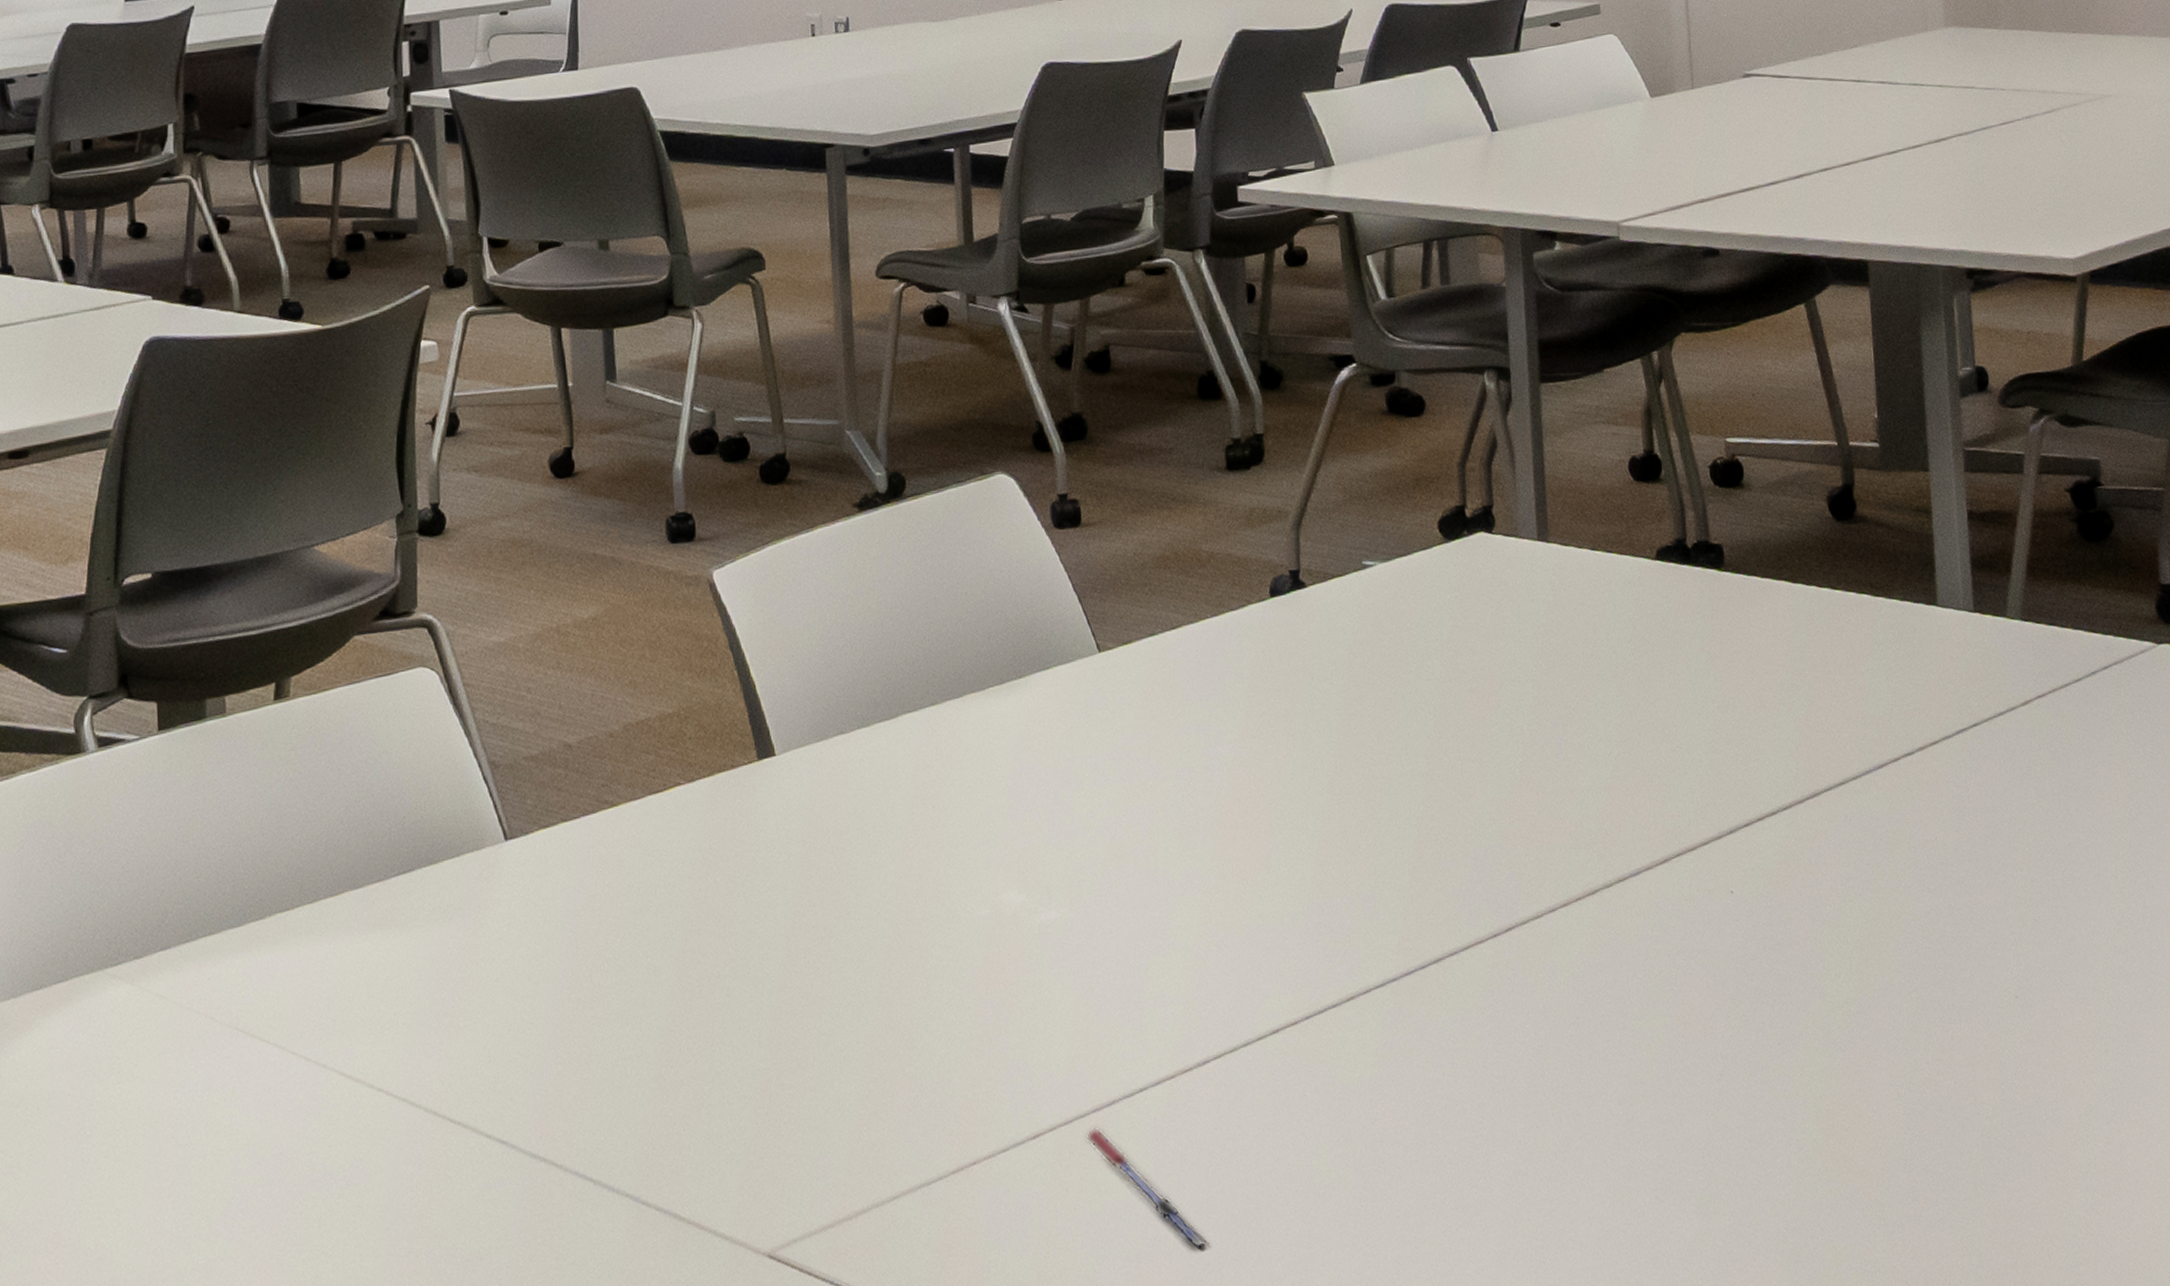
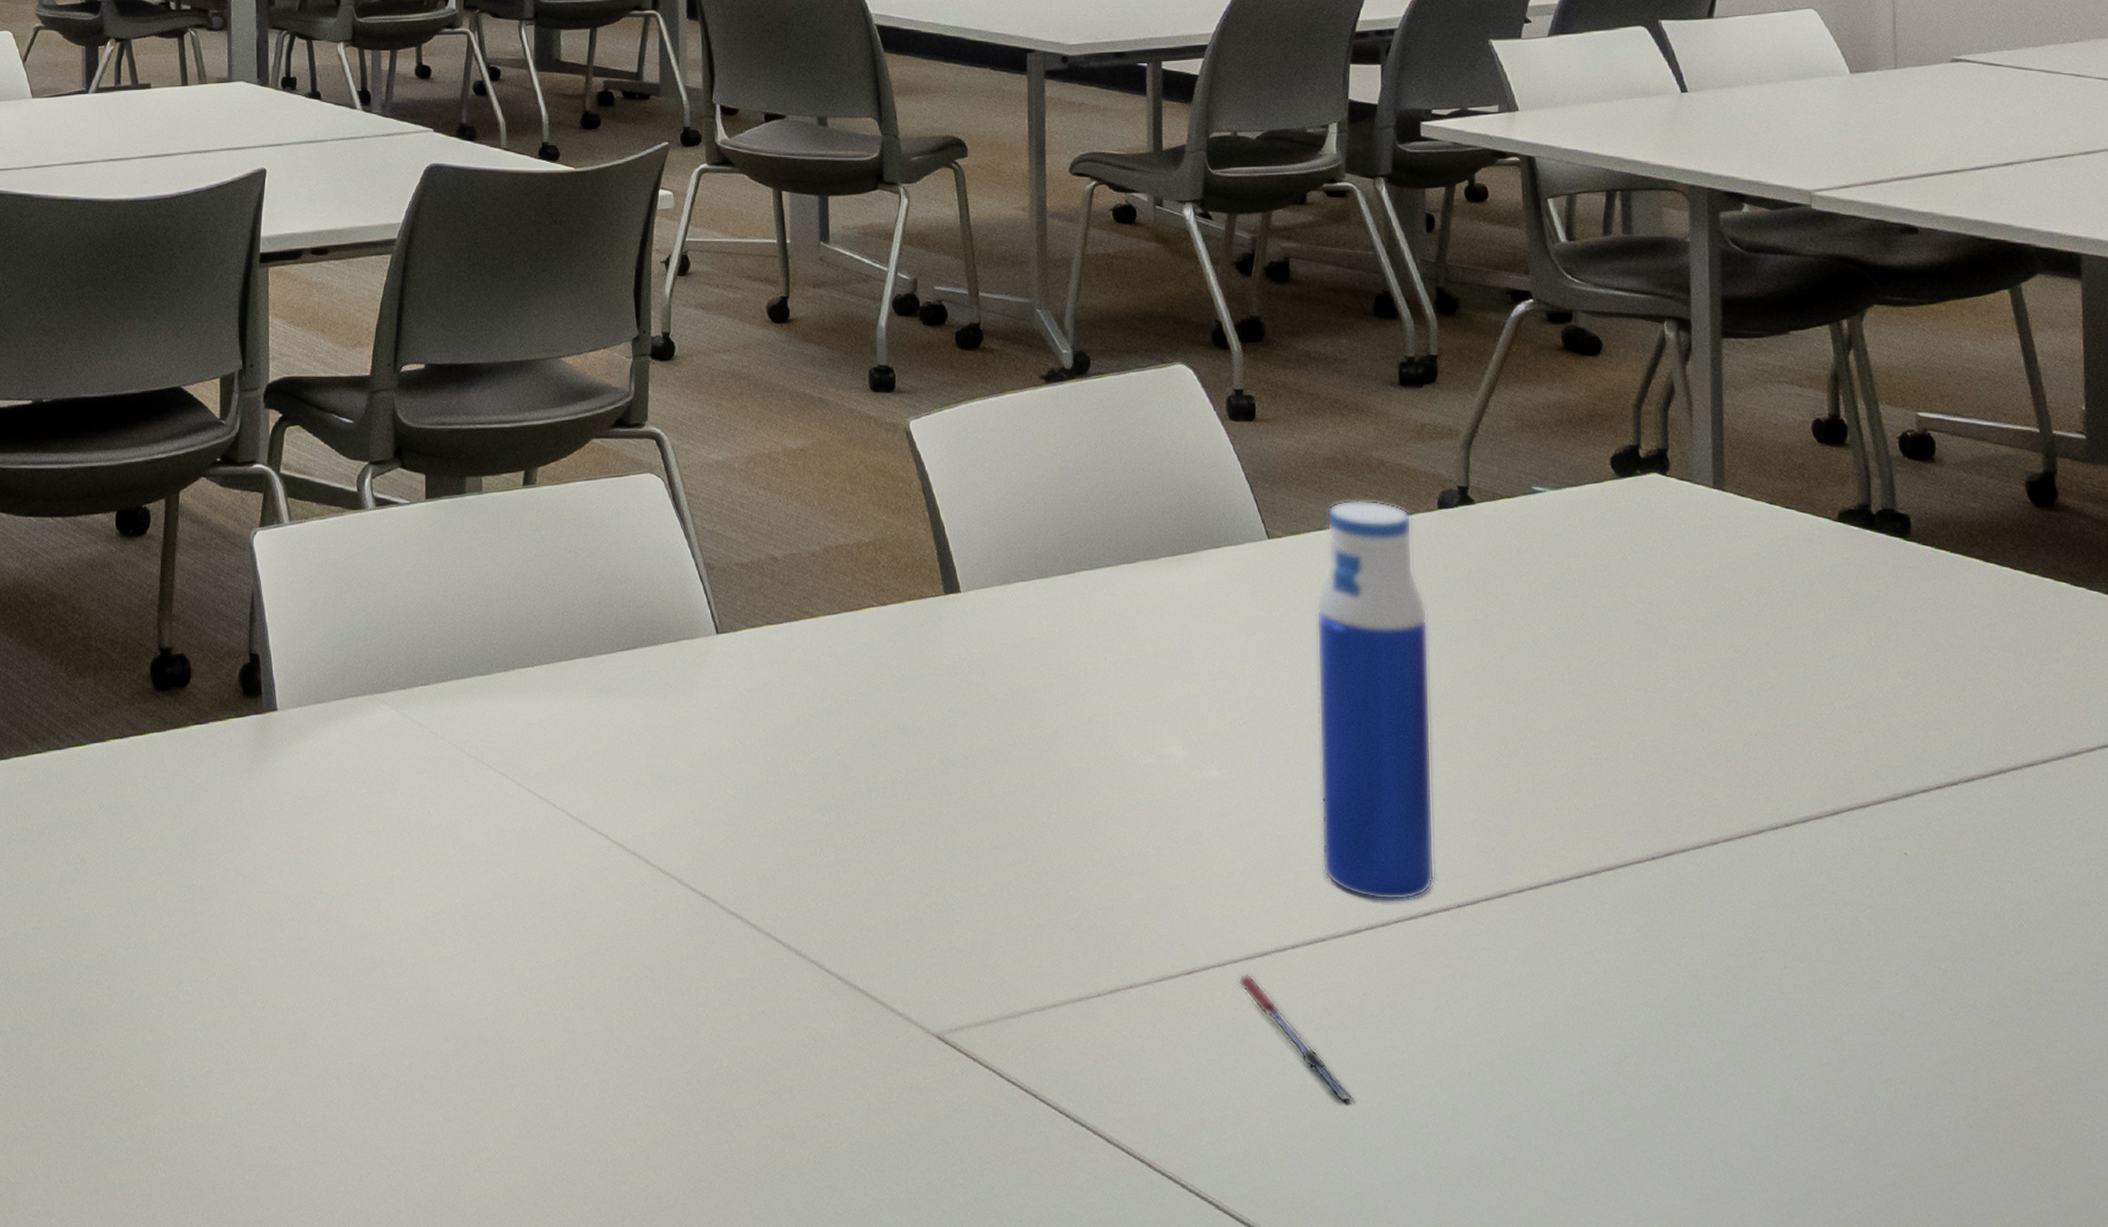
water bottle: none [1151,596,1282,1026] -> present [1316,500,1435,901]

